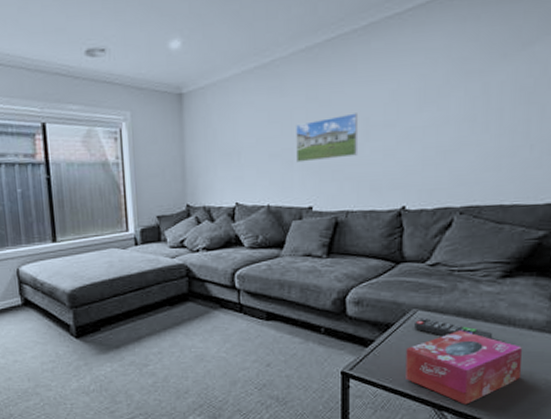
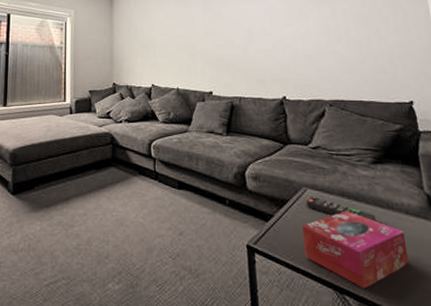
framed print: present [296,113,359,163] -> none [197,23,245,56]

